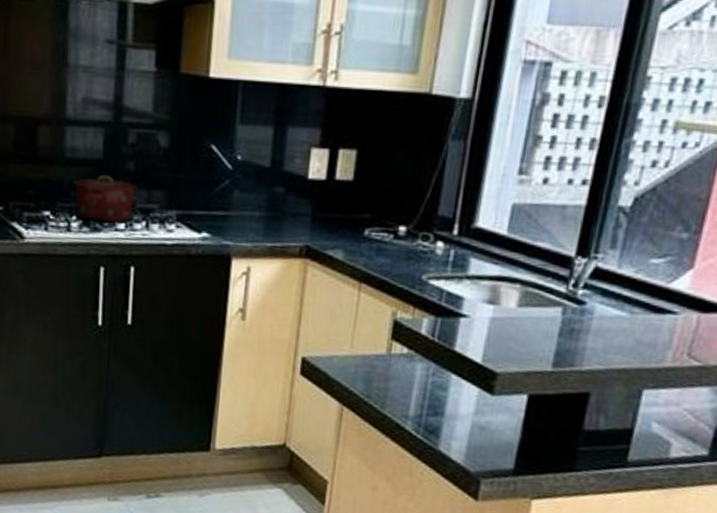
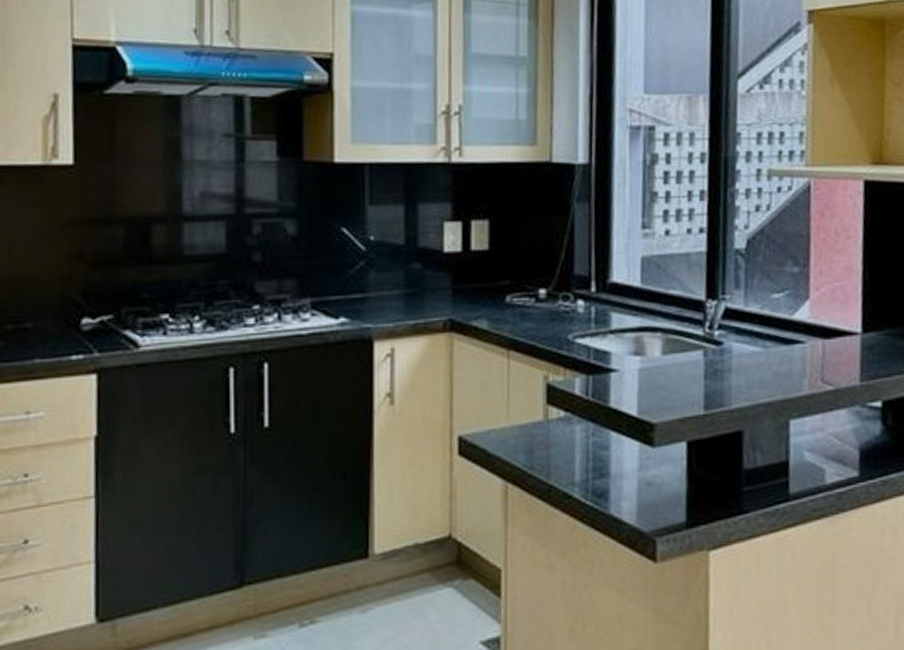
casserole: present [72,174,139,223] -> none [193,269,267,320]

